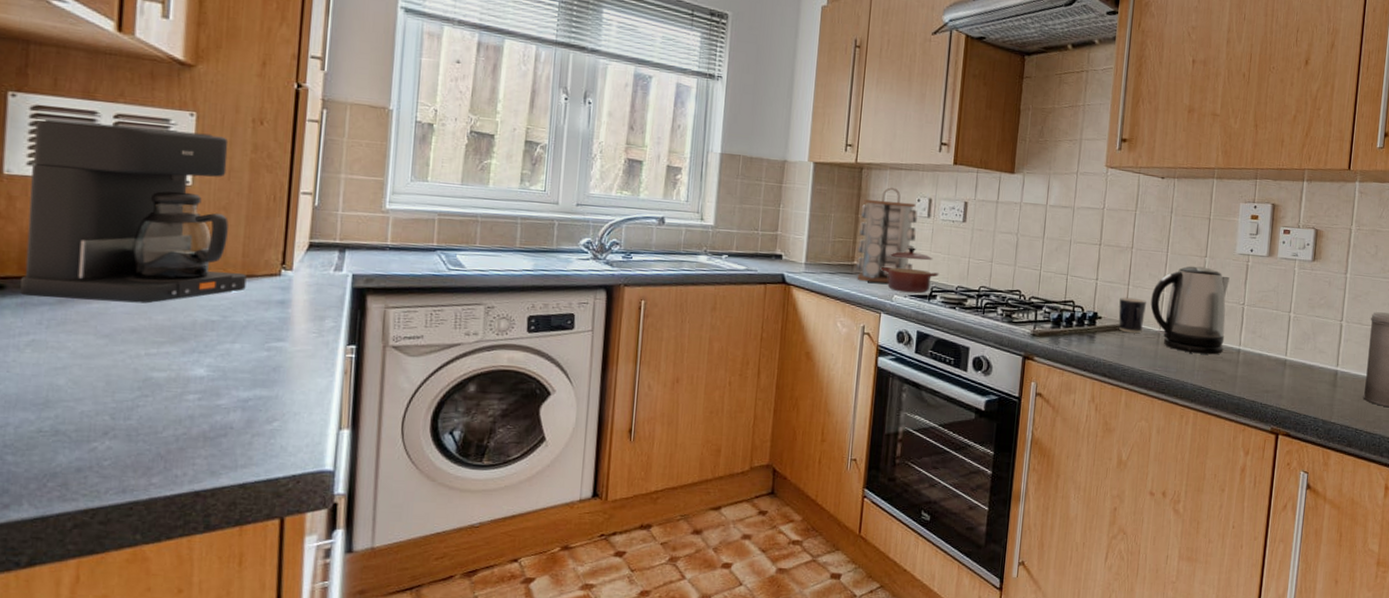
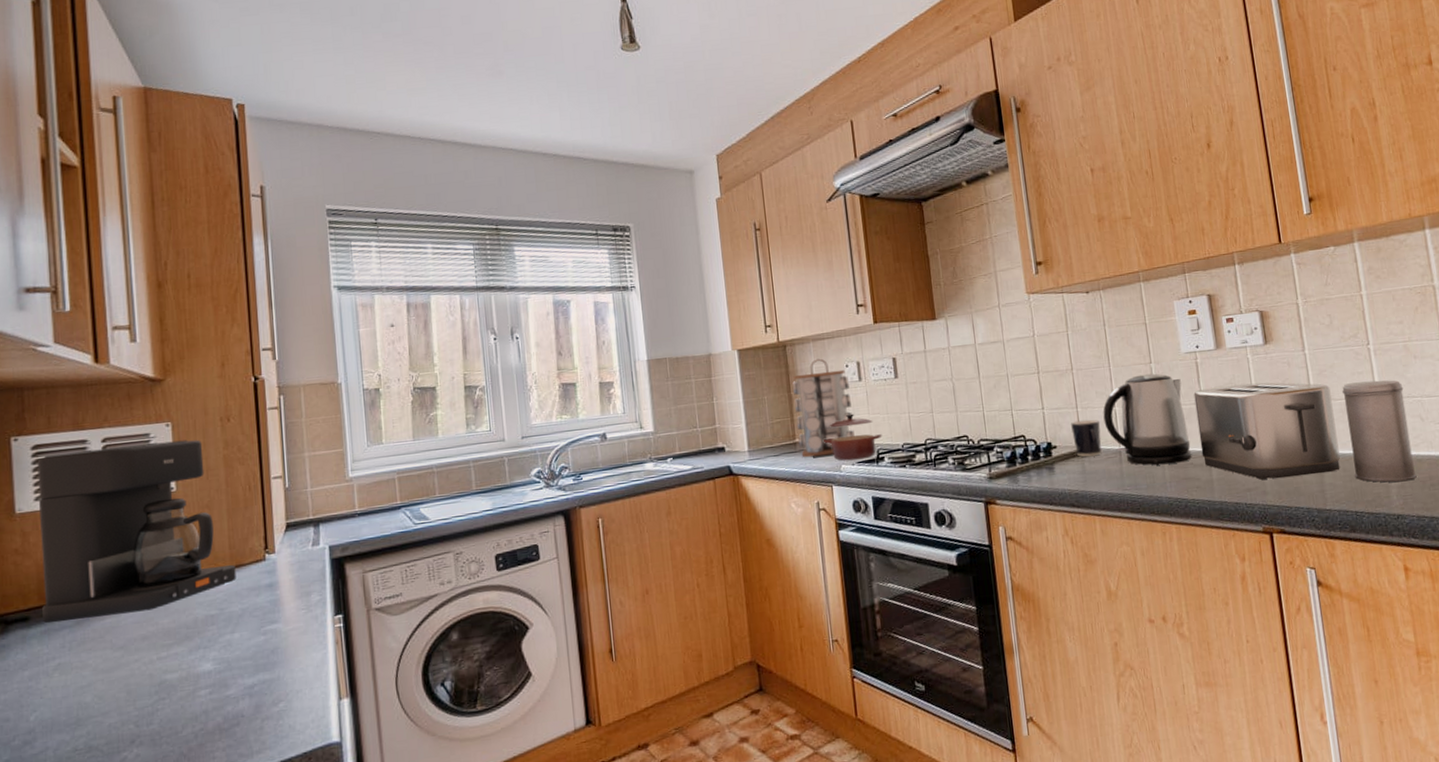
toaster: none [1232,290,1361,389] -> present [1193,382,1340,480]

